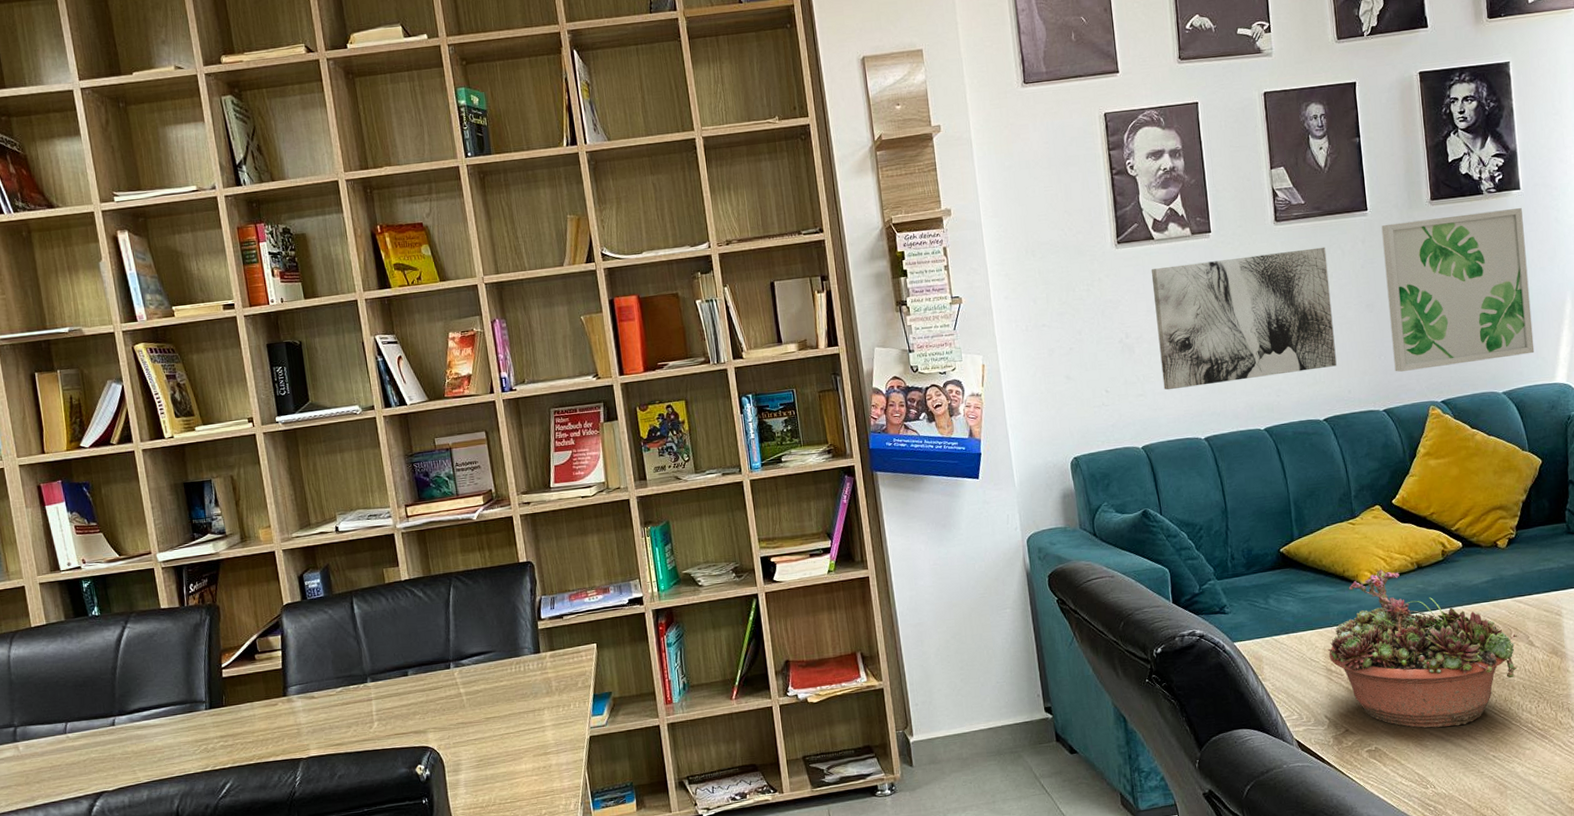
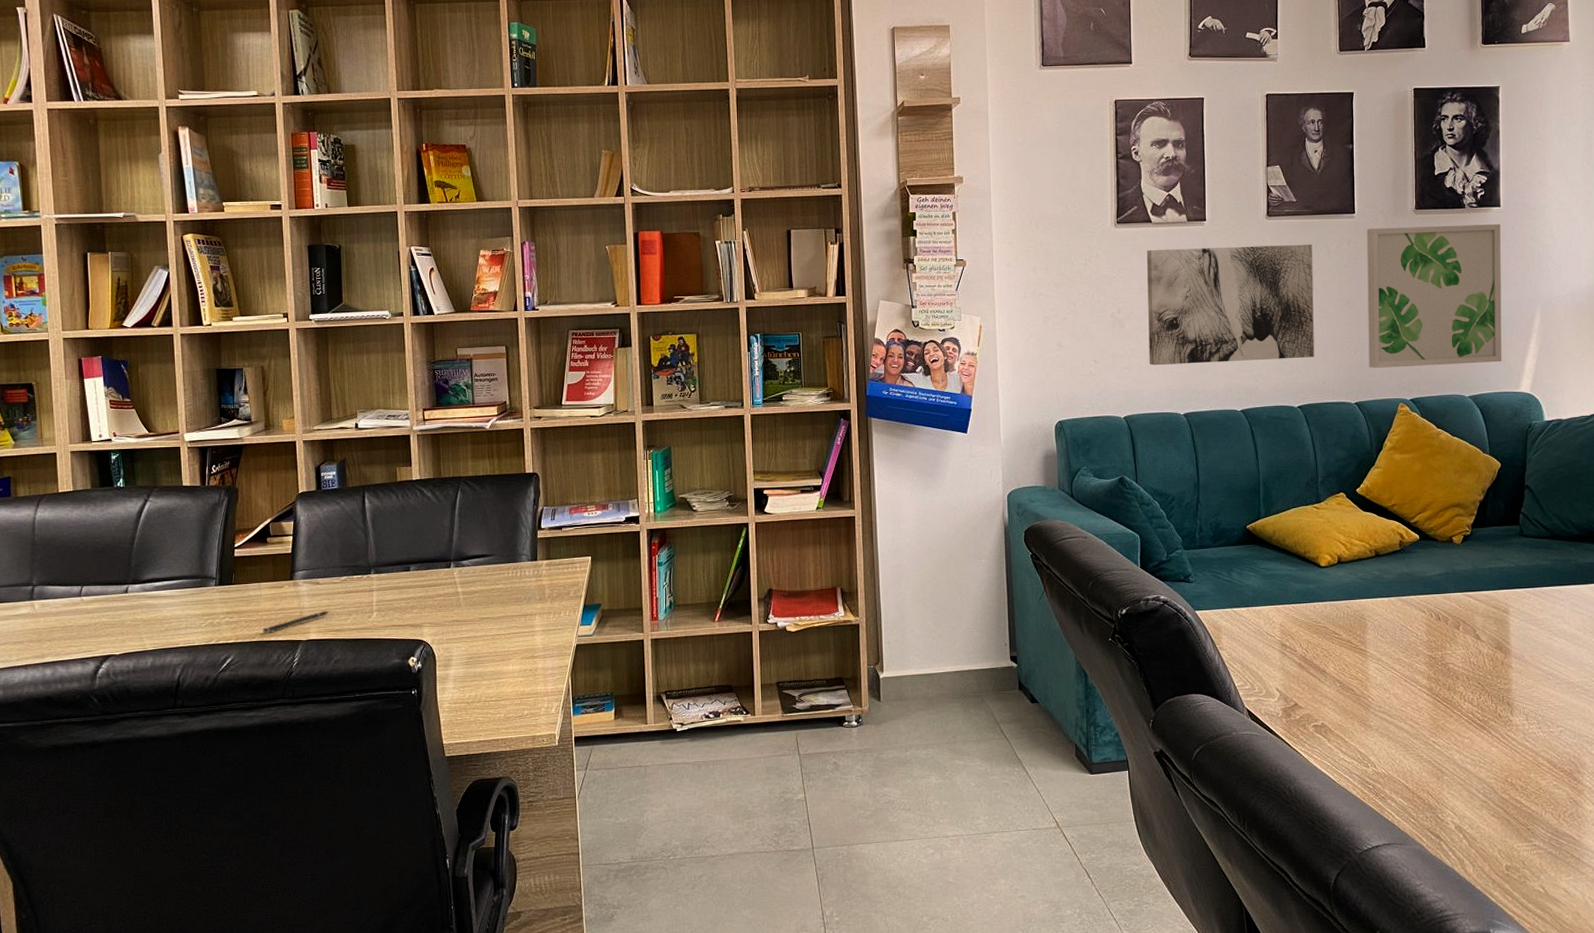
pen: none [260,725,329,754] -> present [263,611,330,633]
succulent planter: present [1327,569,1518,728] -> none [1284,554,1466,710]

